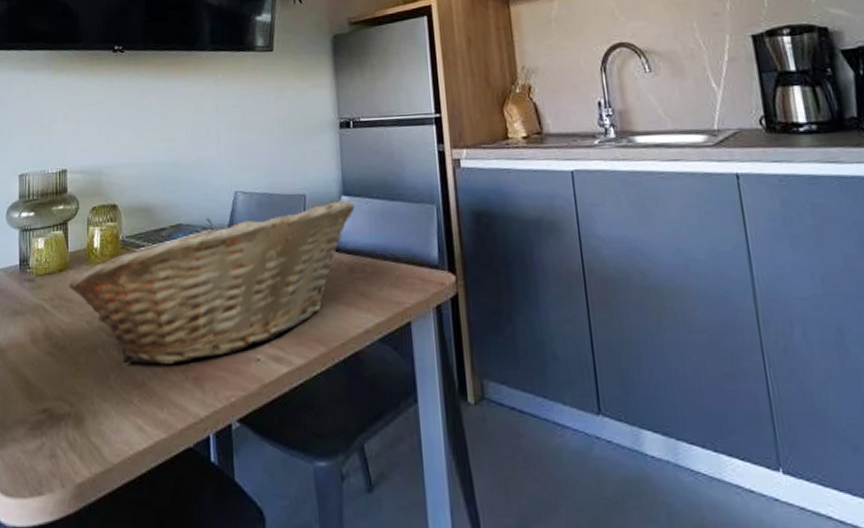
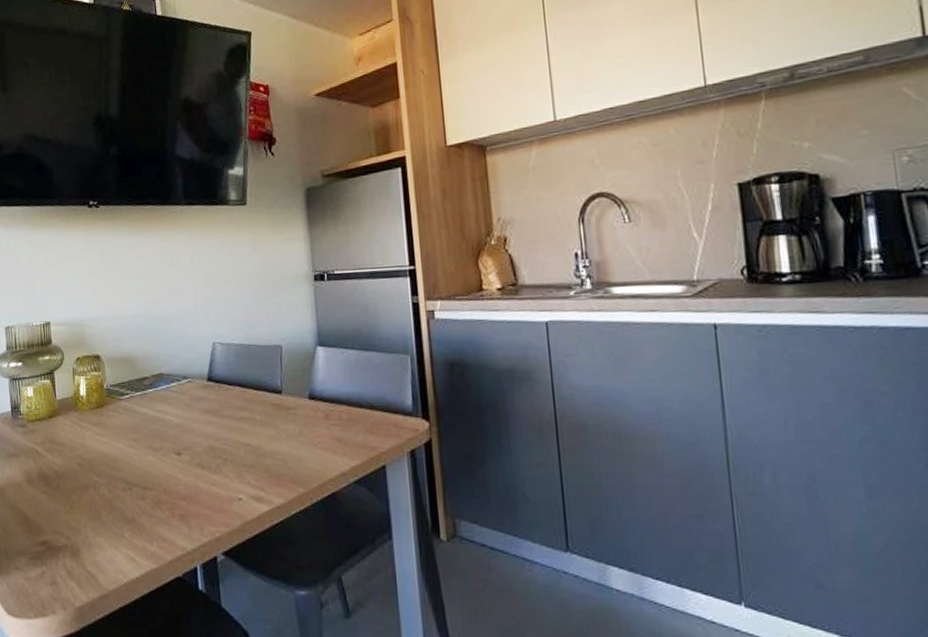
fruit basket: present [68,199,355,364] -> none [58,350,330,502]

